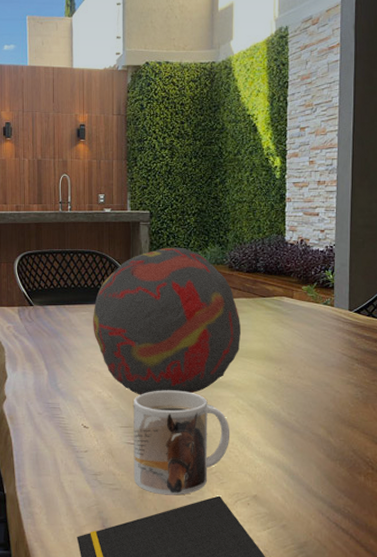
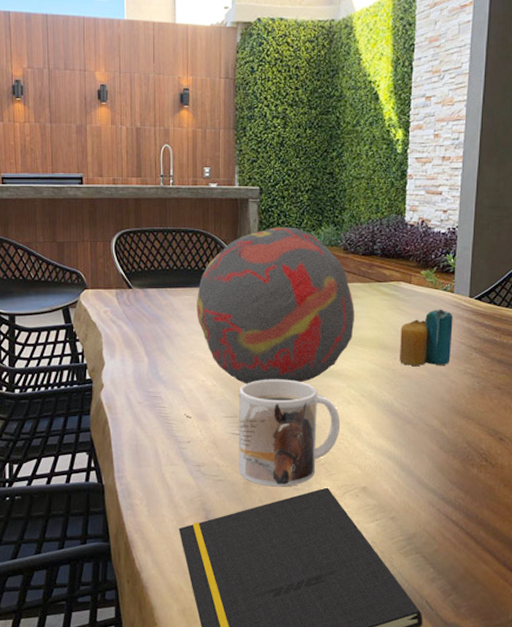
candle: none [285,322,334,376] -> present [400,309,453,366]

